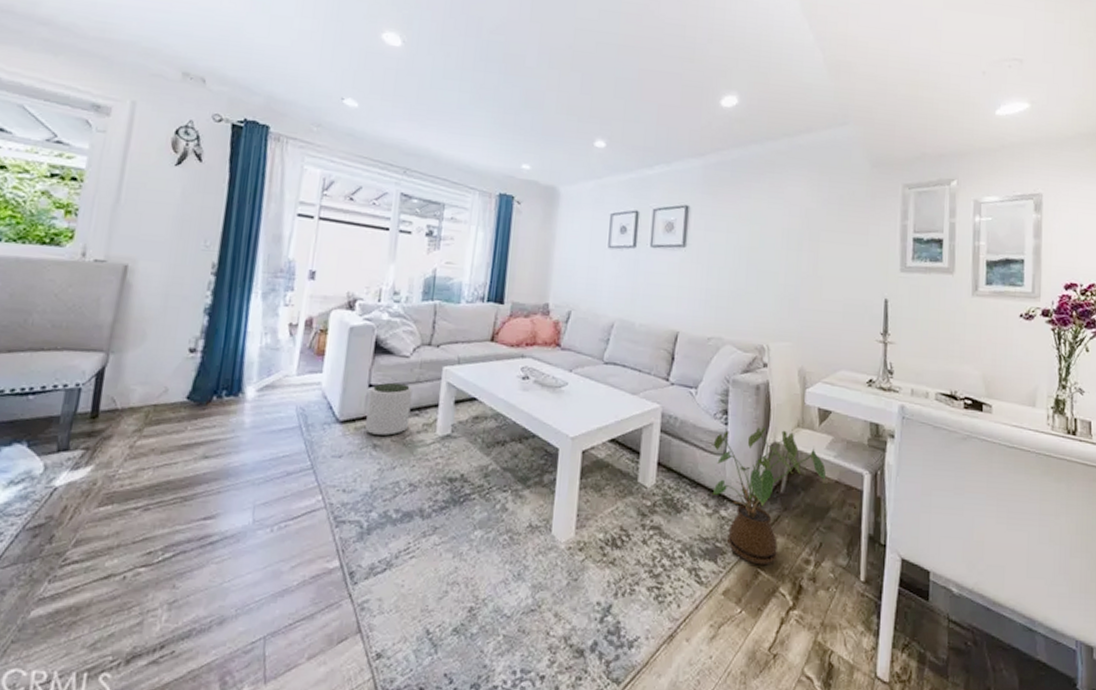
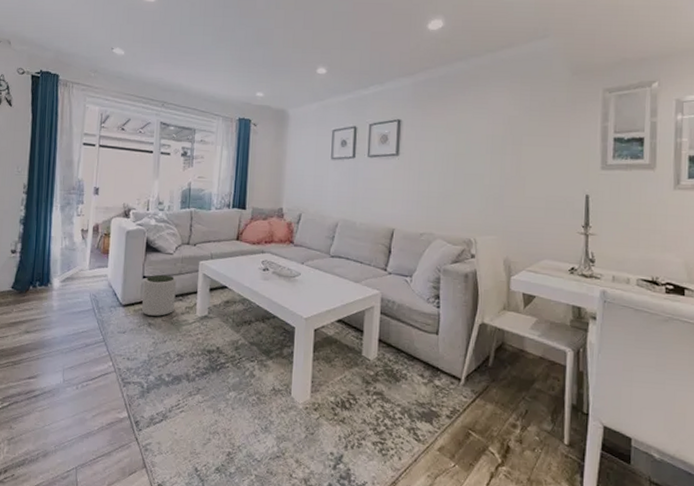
house plant: present [712,427,826,566] -> none [427,310,530,428]

